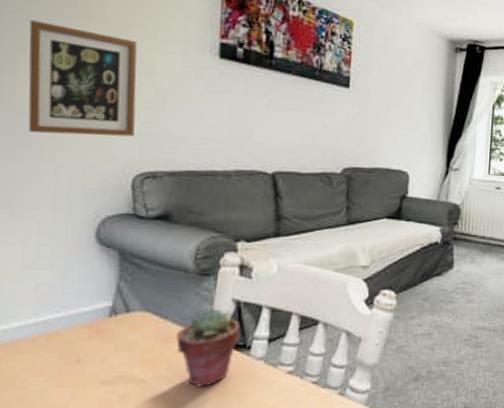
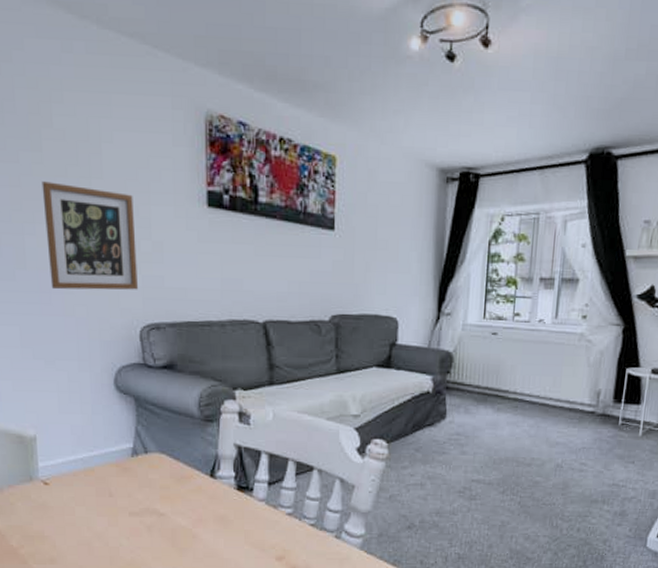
potted succulent: present [176,308,240,387] -> none [188,452,243,523]

